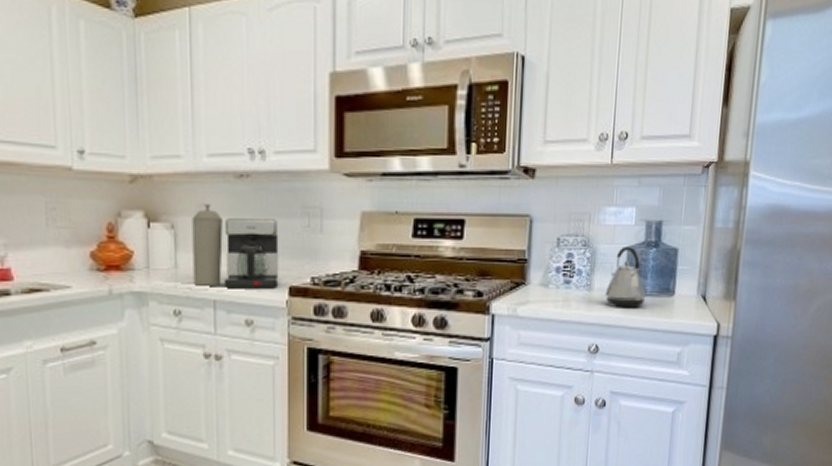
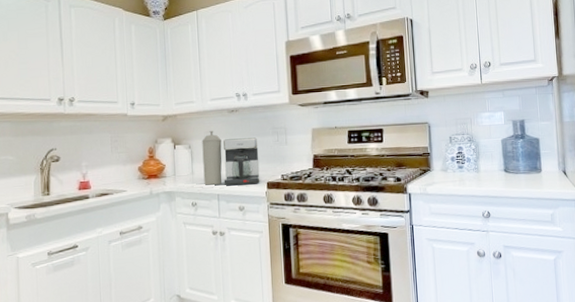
kettle: present [605,247,646,308] -> none [489,139,520,184]

